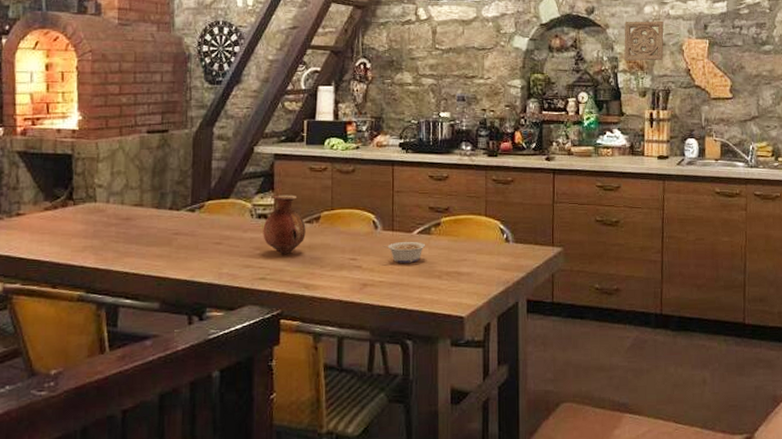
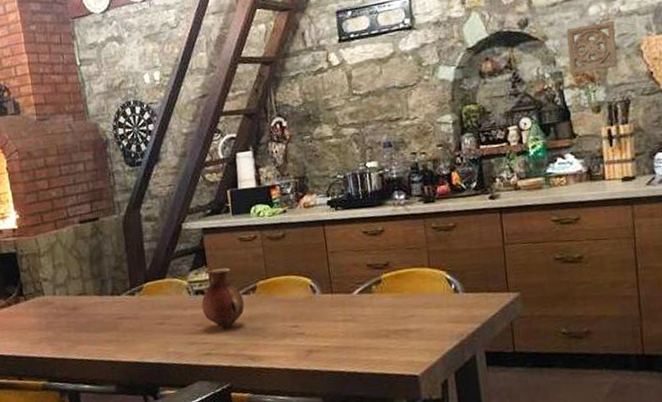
legume: present [382,241,426,263] -> none [323,301,369,326]

